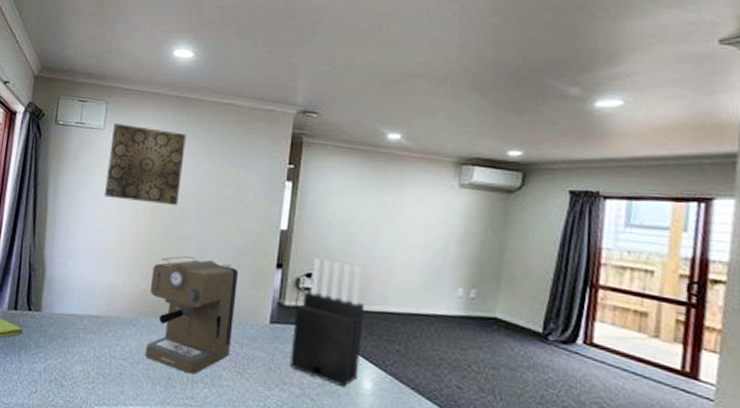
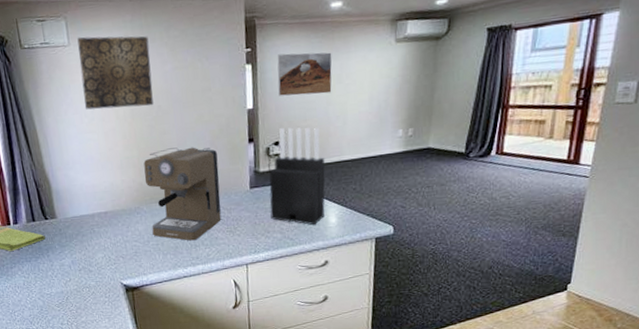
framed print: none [319,177,384,230] -> present [277,52,332,96]

